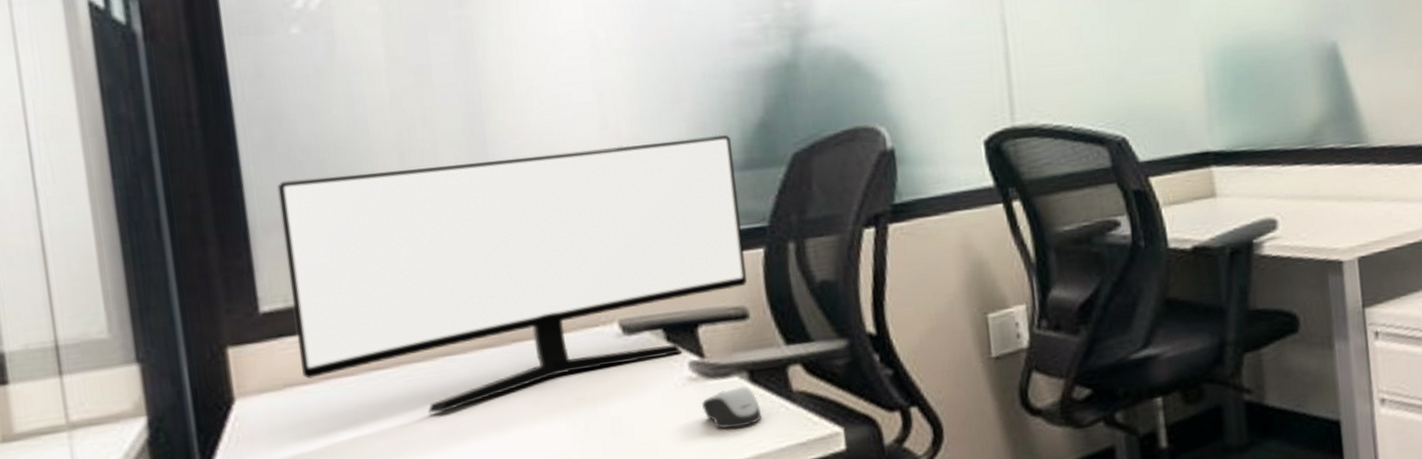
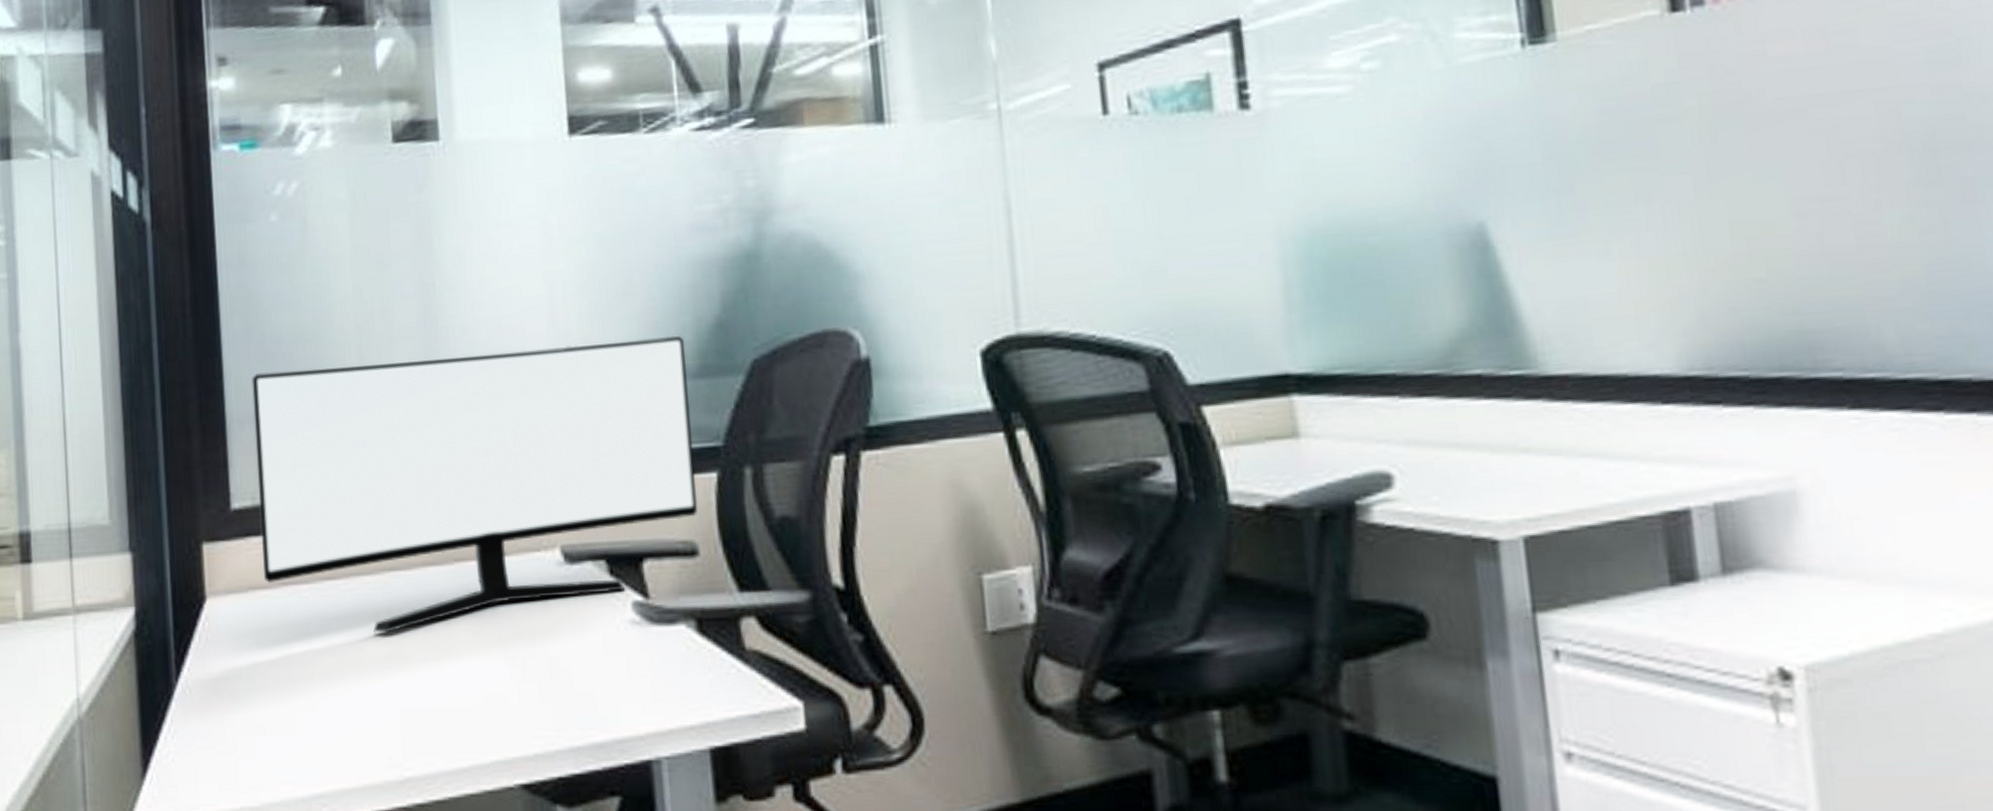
computer mouse: present [702,386,762,429] -> none [645,636,710,687]

